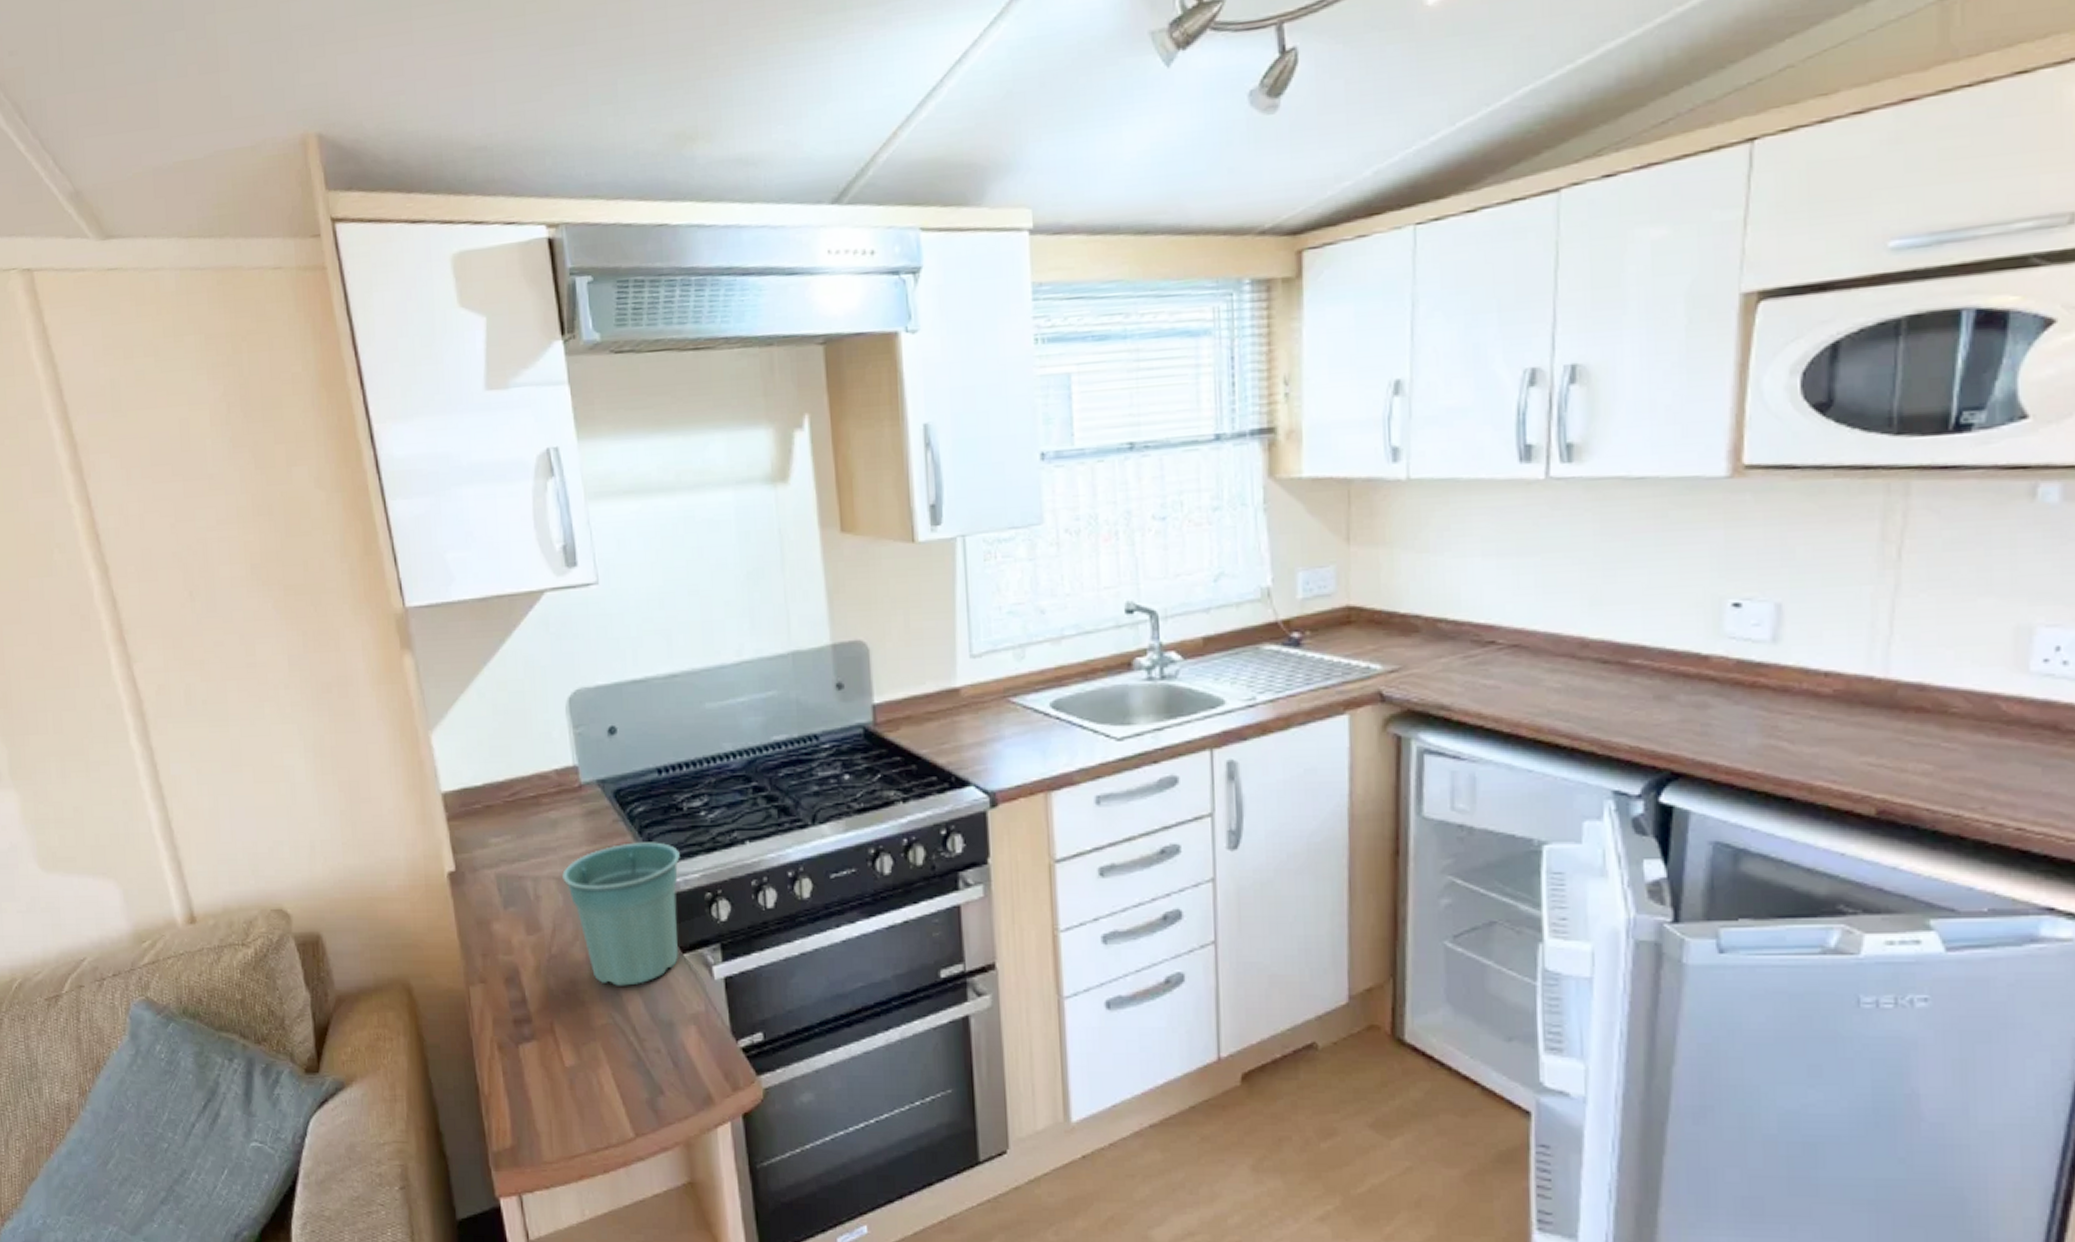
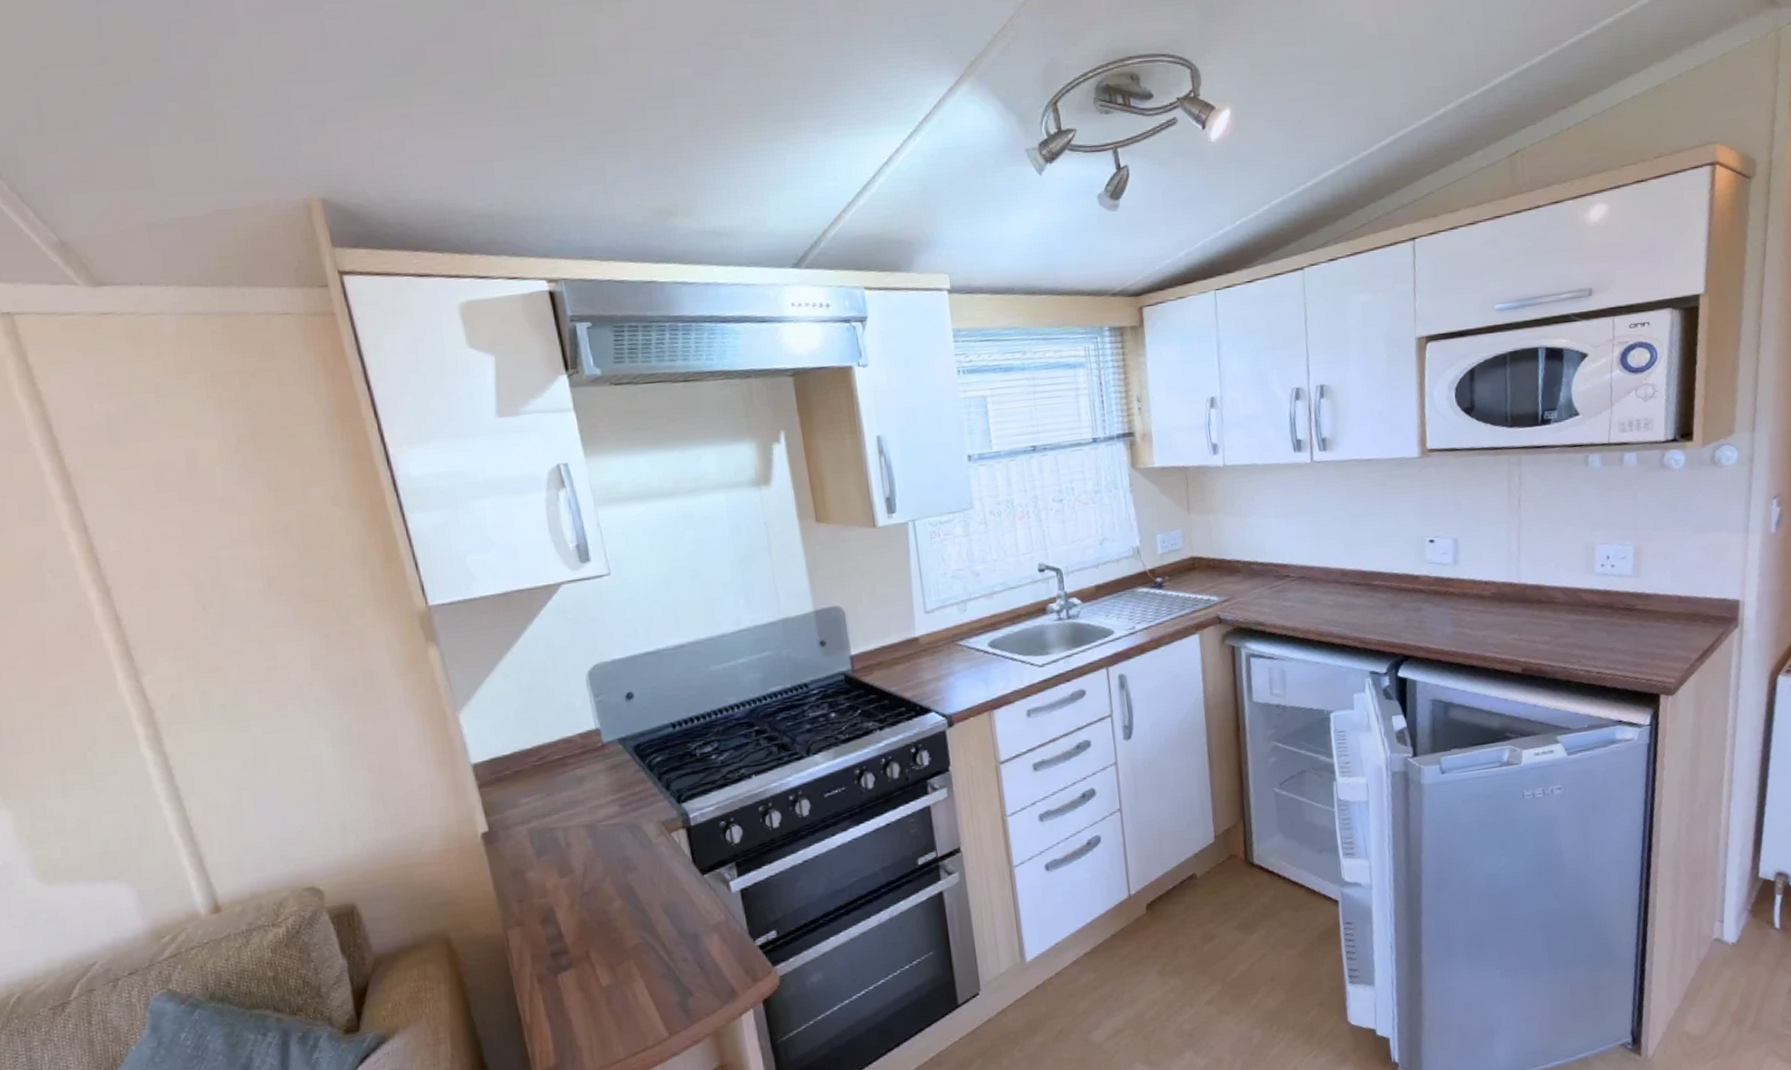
flower pot: present [562,842,680,986] -> none [590,784,699,911]

